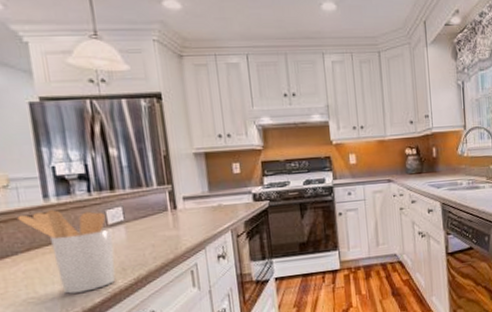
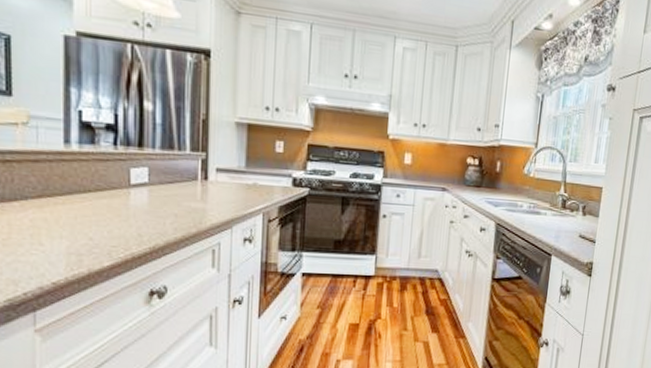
utensil holder: present [17,209,116,294] -> none [33,156,134,253]

